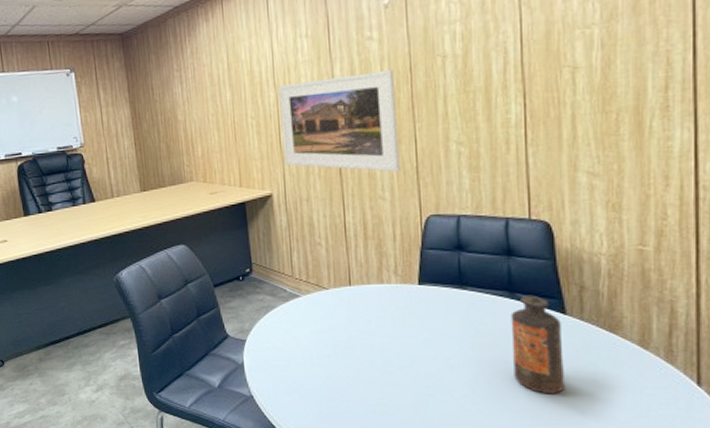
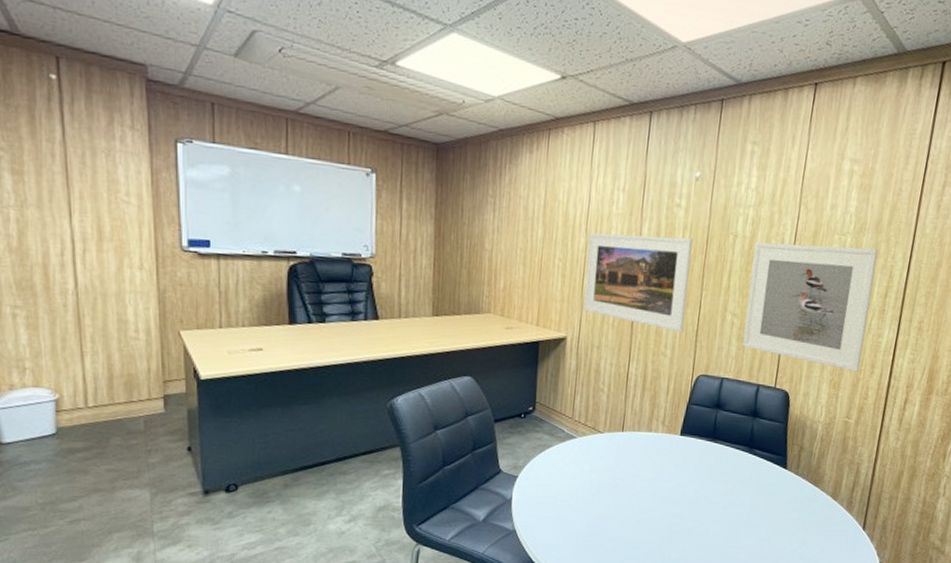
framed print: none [469,34,646,188] -> present [742,241,879,372]
bottle: present [511,295,566,395] -> none [740,451,782,534]

